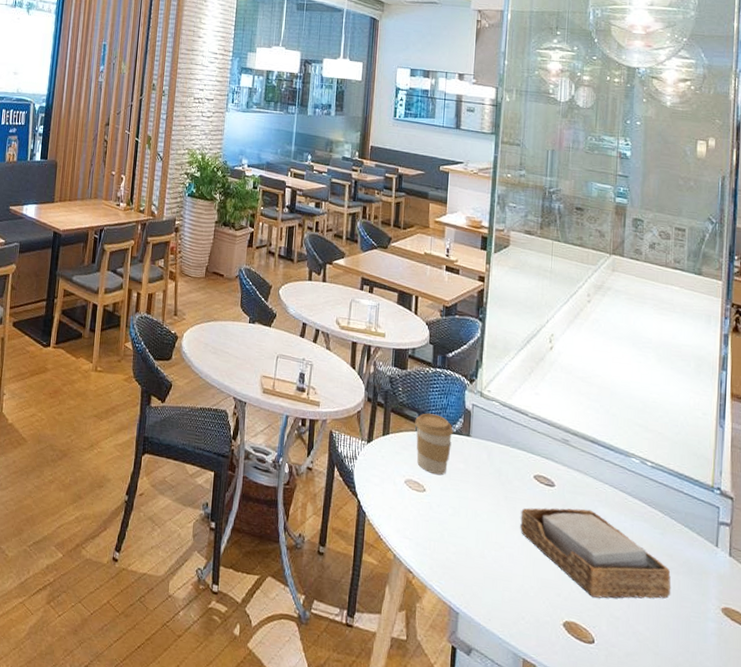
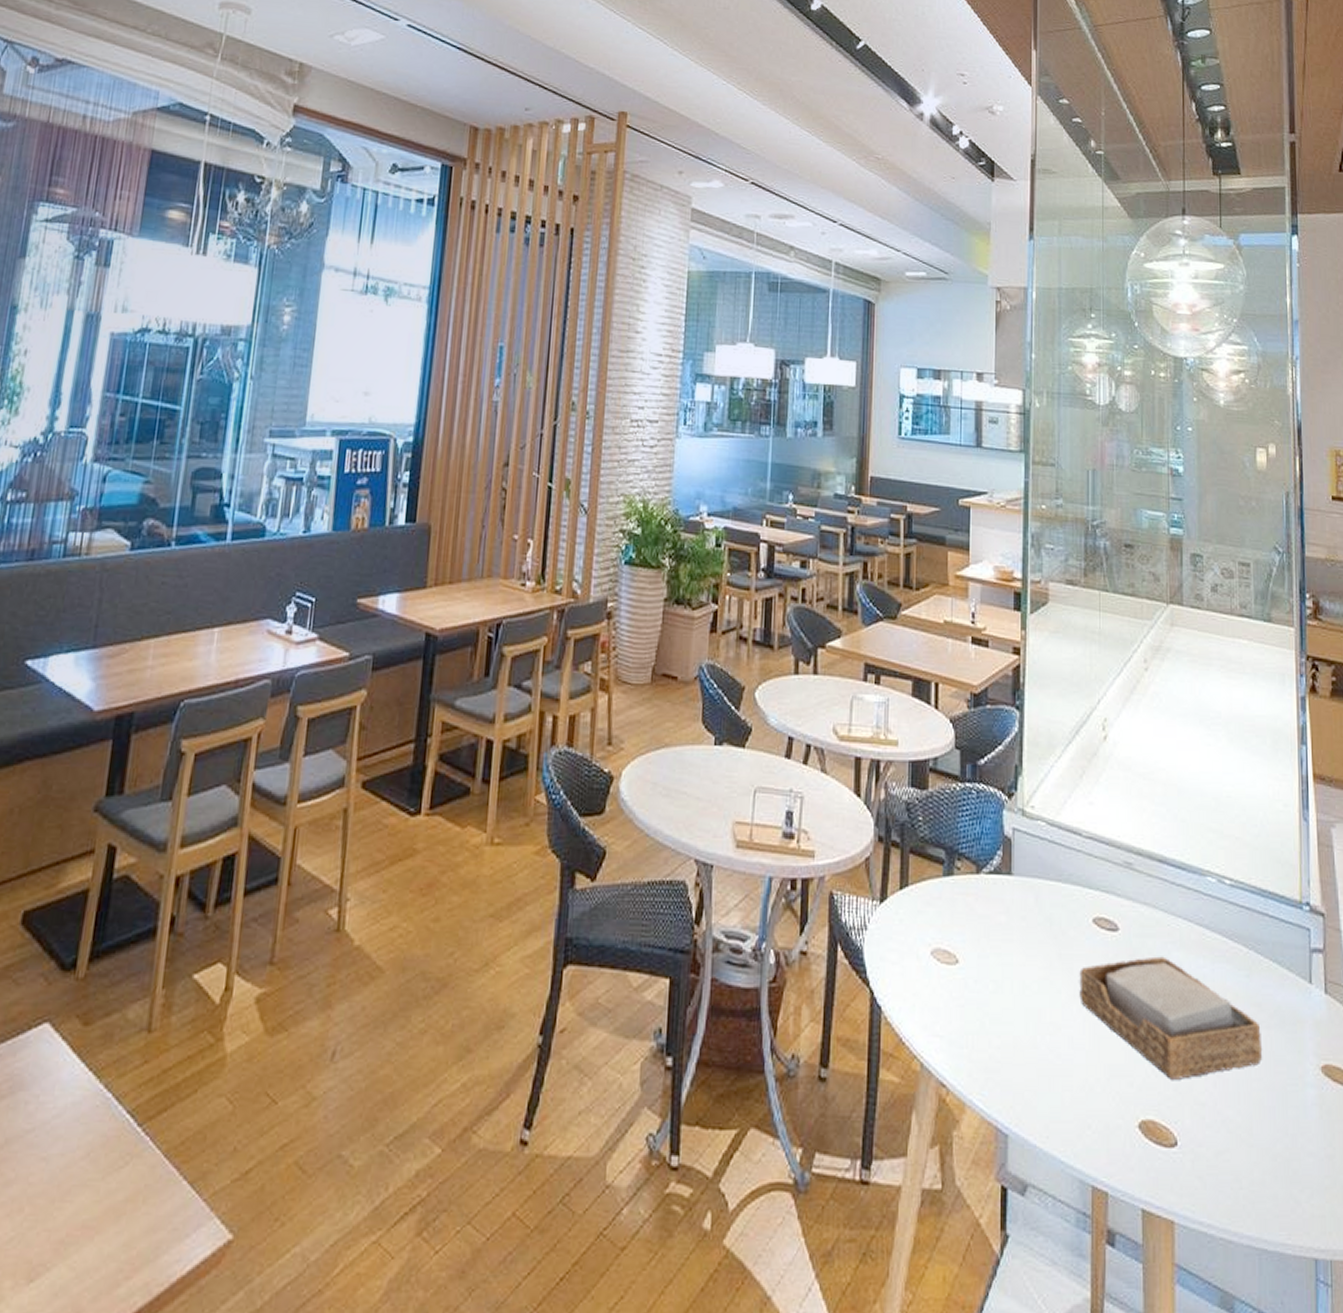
coffee cup: present [415,413,453,476] -> none [941,849,990,937]

